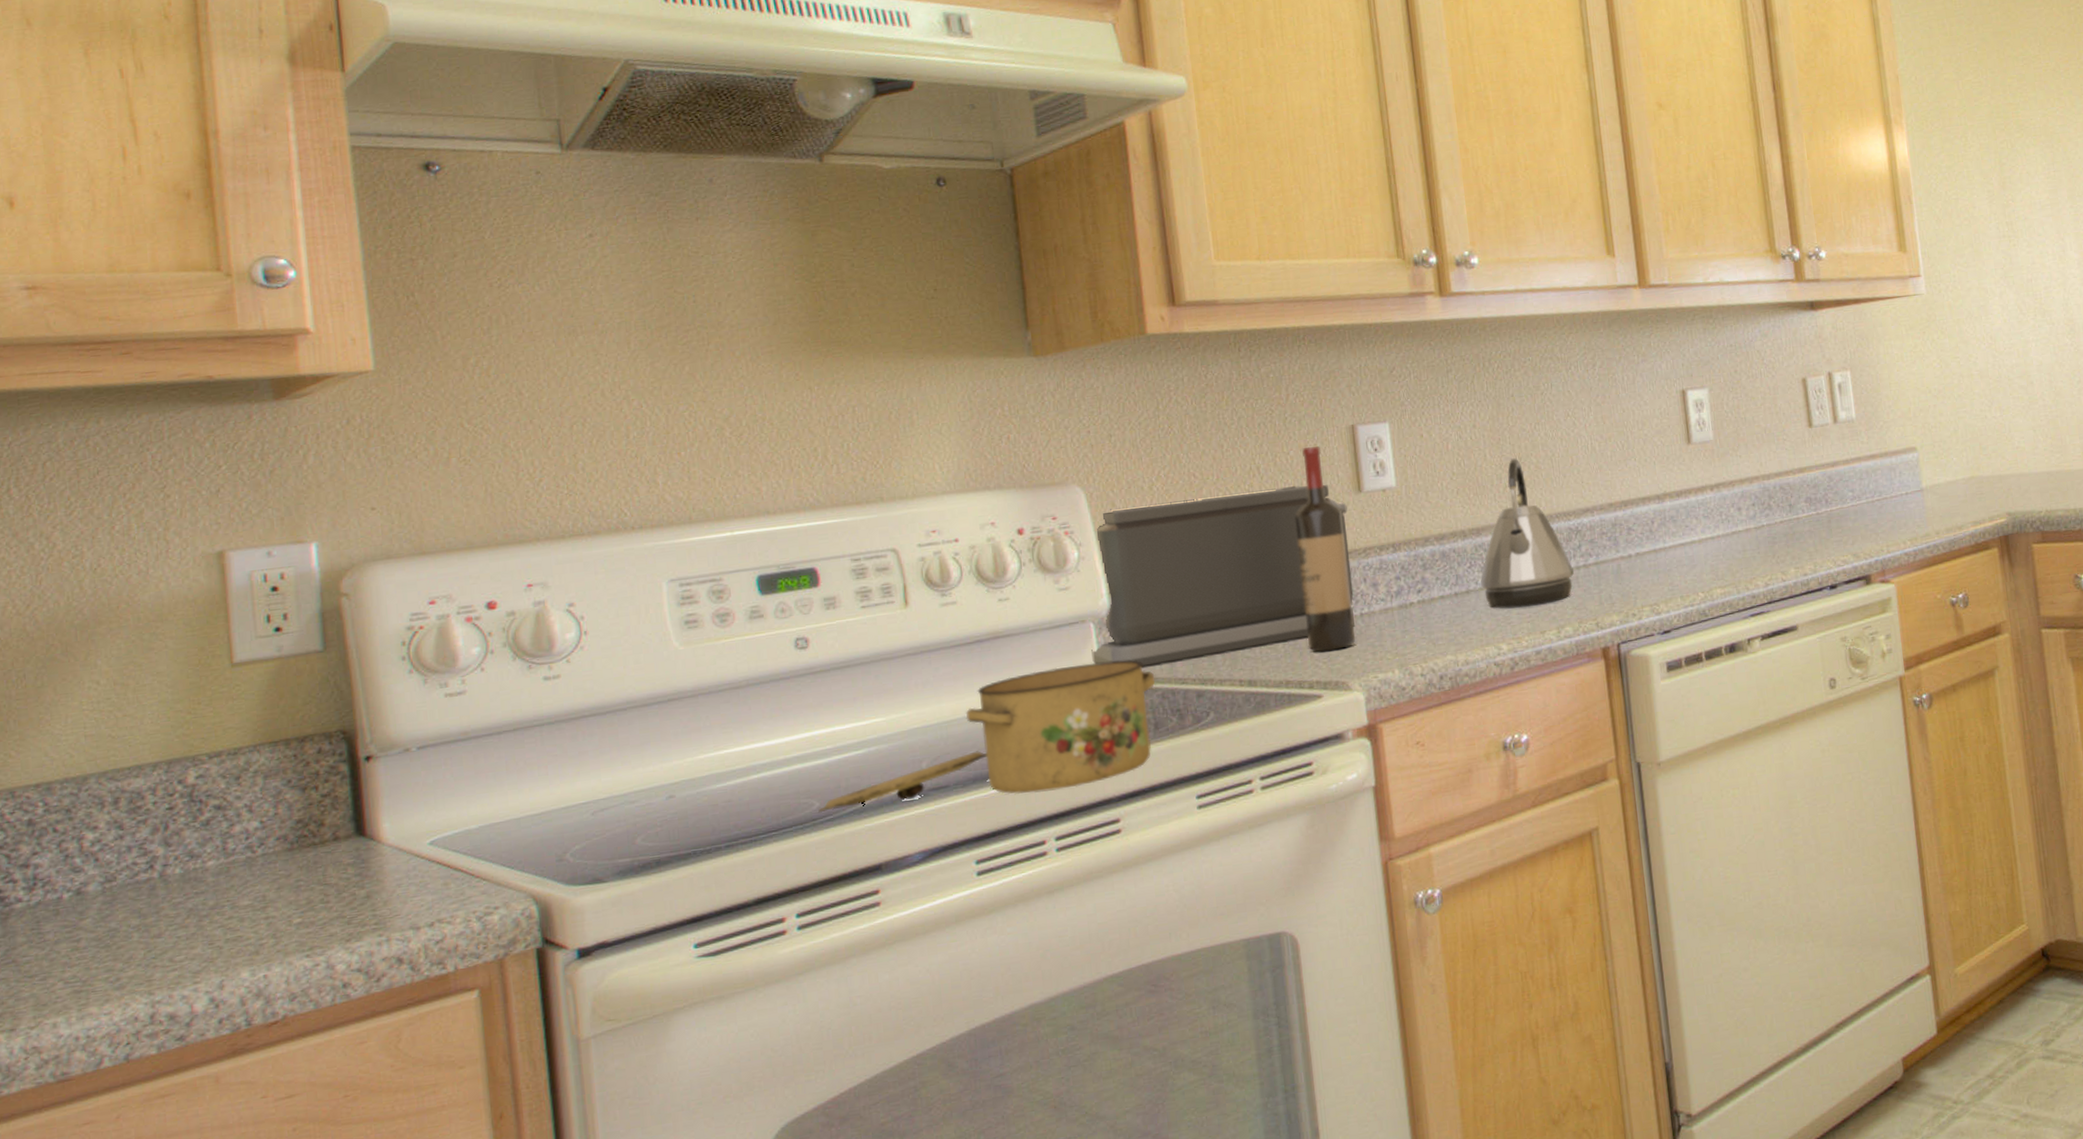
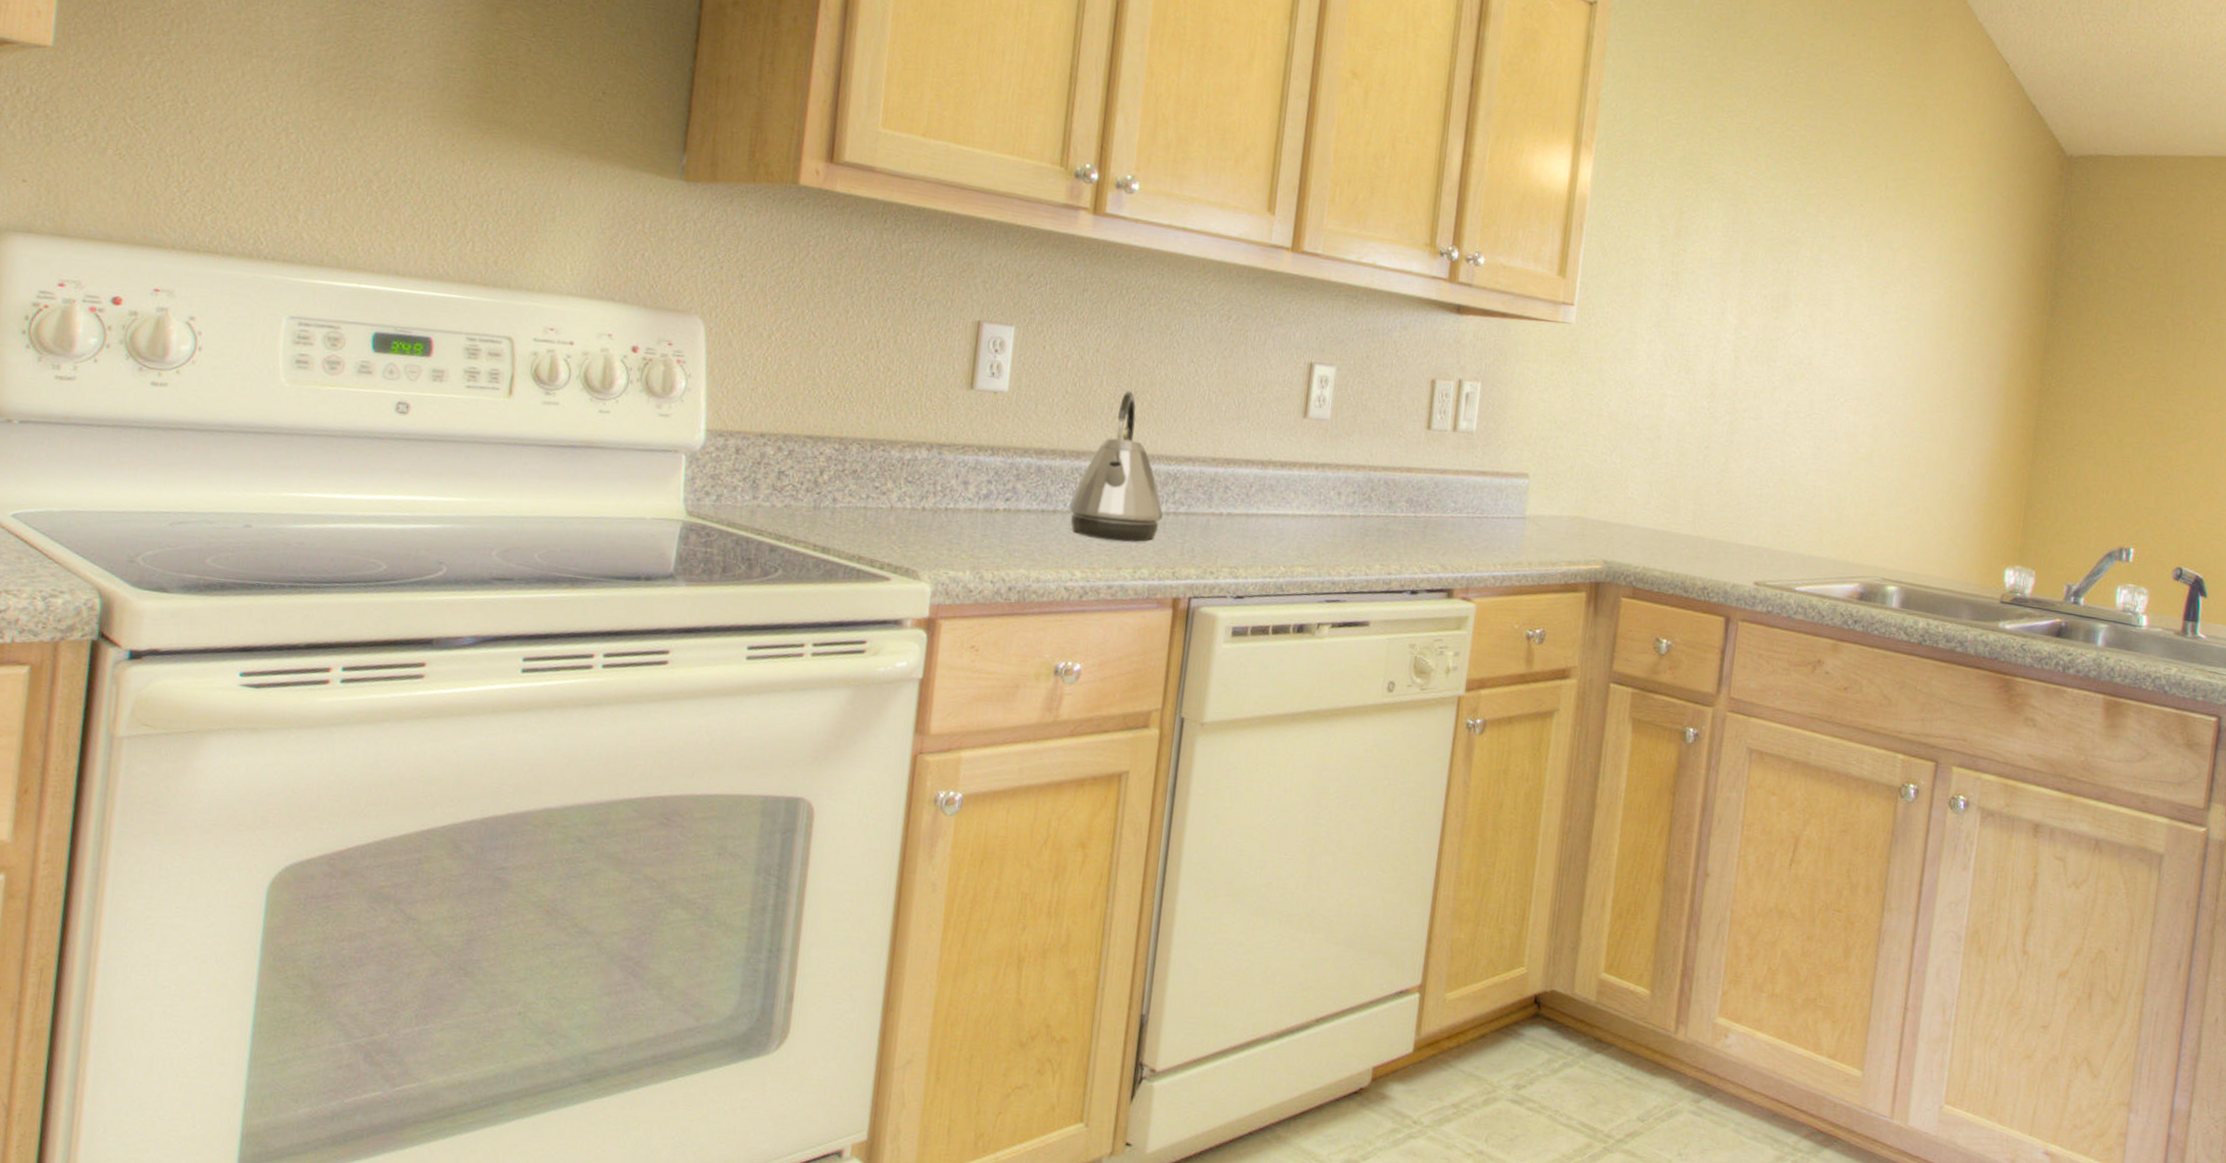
cooking pot: present [818,660,1156,812] -> none [384,488,734,610]
toaster: present [1091,485,1355,669] -> none [676,349,956,521]
wine bottle: present [1294,446,1356,652] -> none [887,332,950,537]

